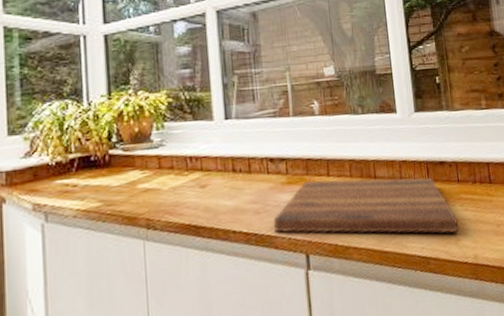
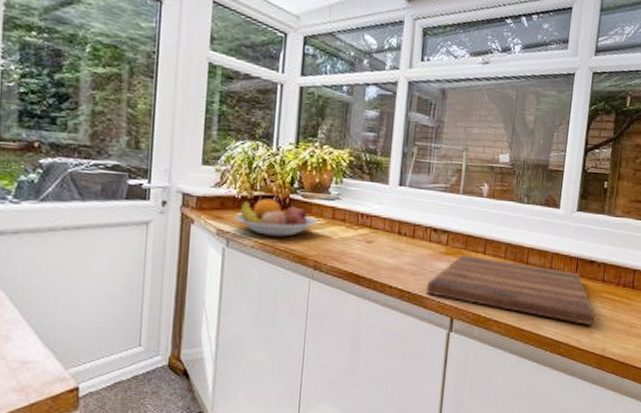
fruit bowl: none [52,158,144,202] -> present [236,198,318,237]

